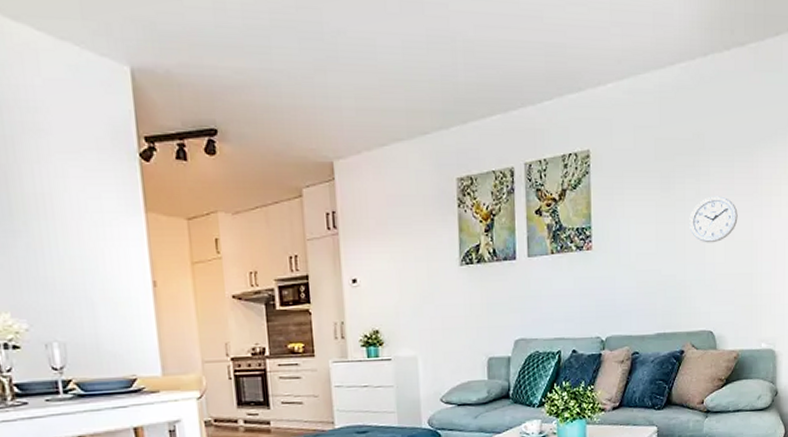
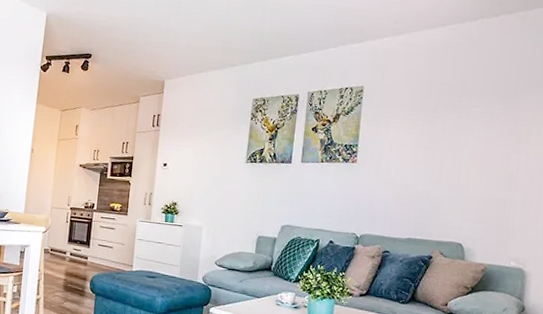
wall clock: present [689,196,738,243] -> none [447,131,496,170]

